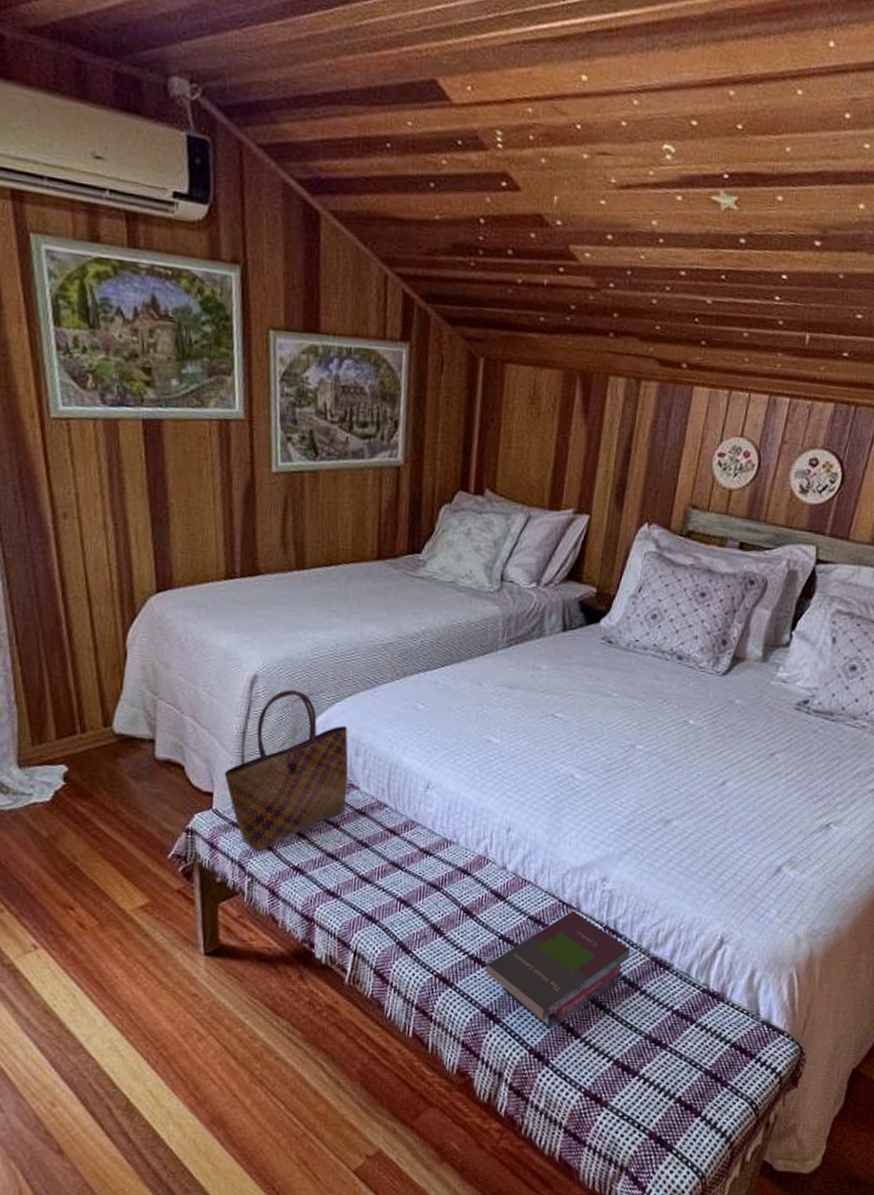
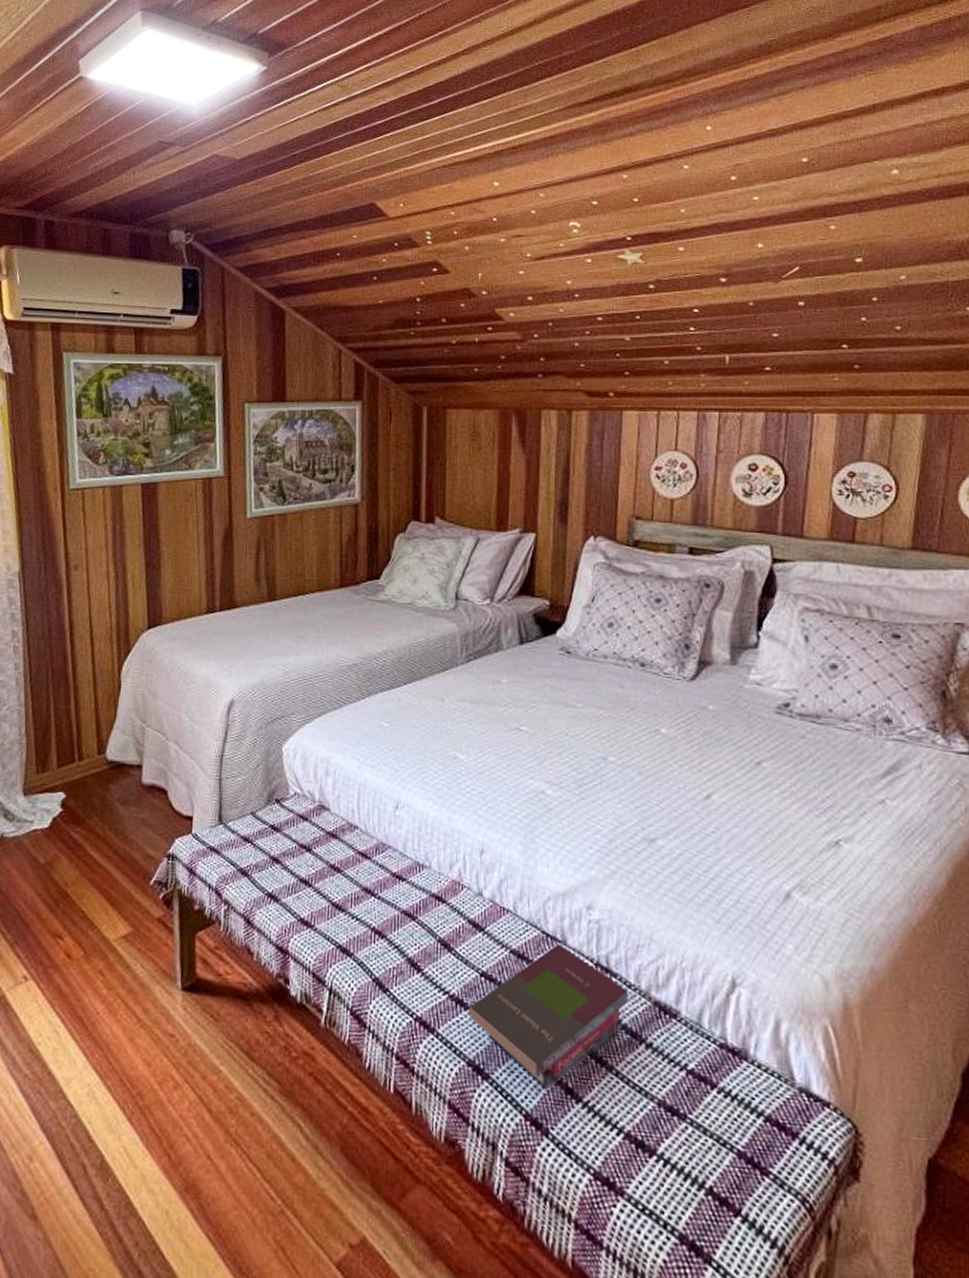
tote bag: present [224,689,349,852] -> none [203,712,320,878]

